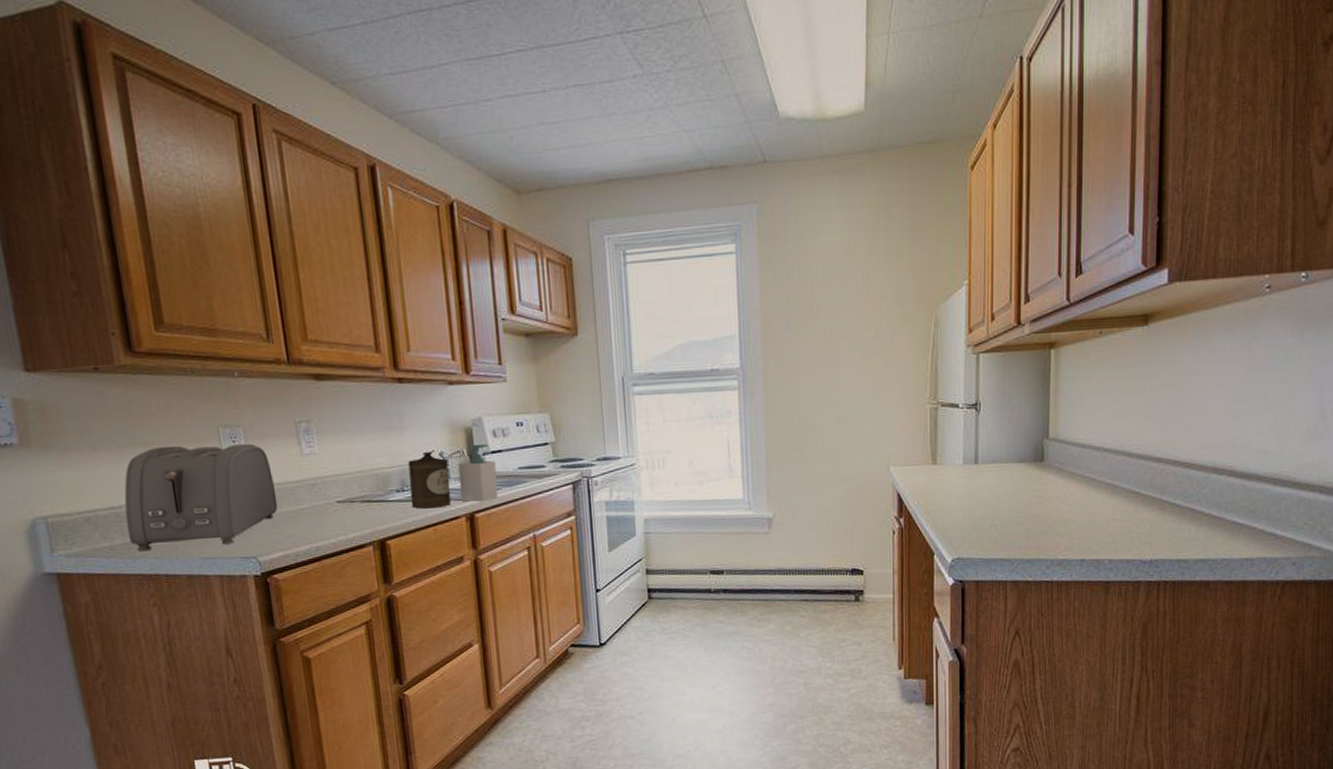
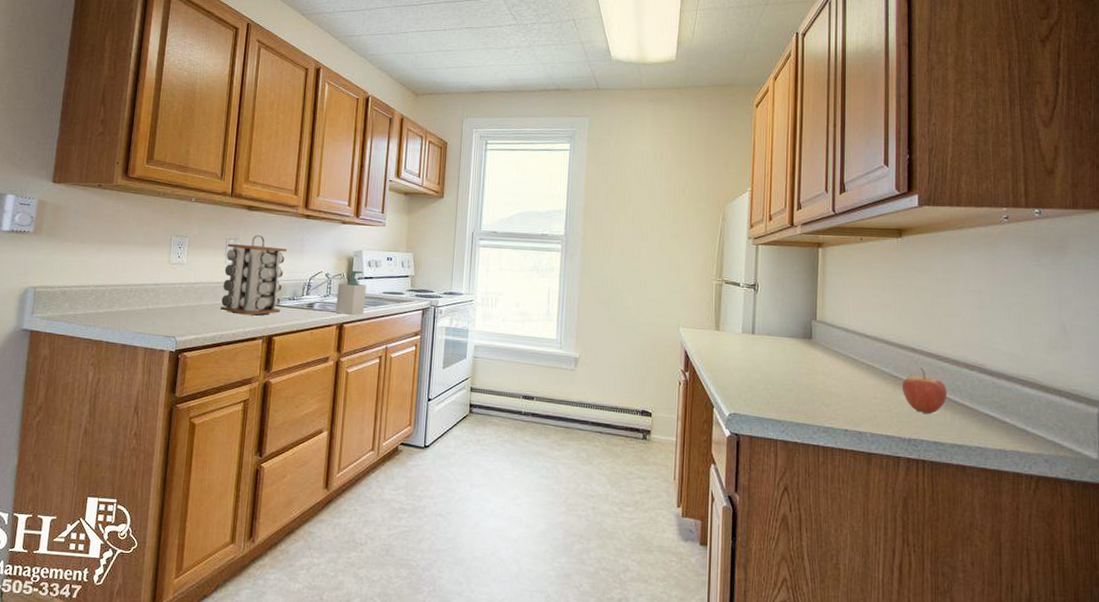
toaster: present [124,443,278,552] -> none [88,245,202,325]
spice rack: none [298,411,389,519] -> present [221,234,287,316]
canister: present [408,451,451,509] -> none [297,271,331,316]
fruit: none [1143,478,1193,530] -> present [901,367,947,414]

